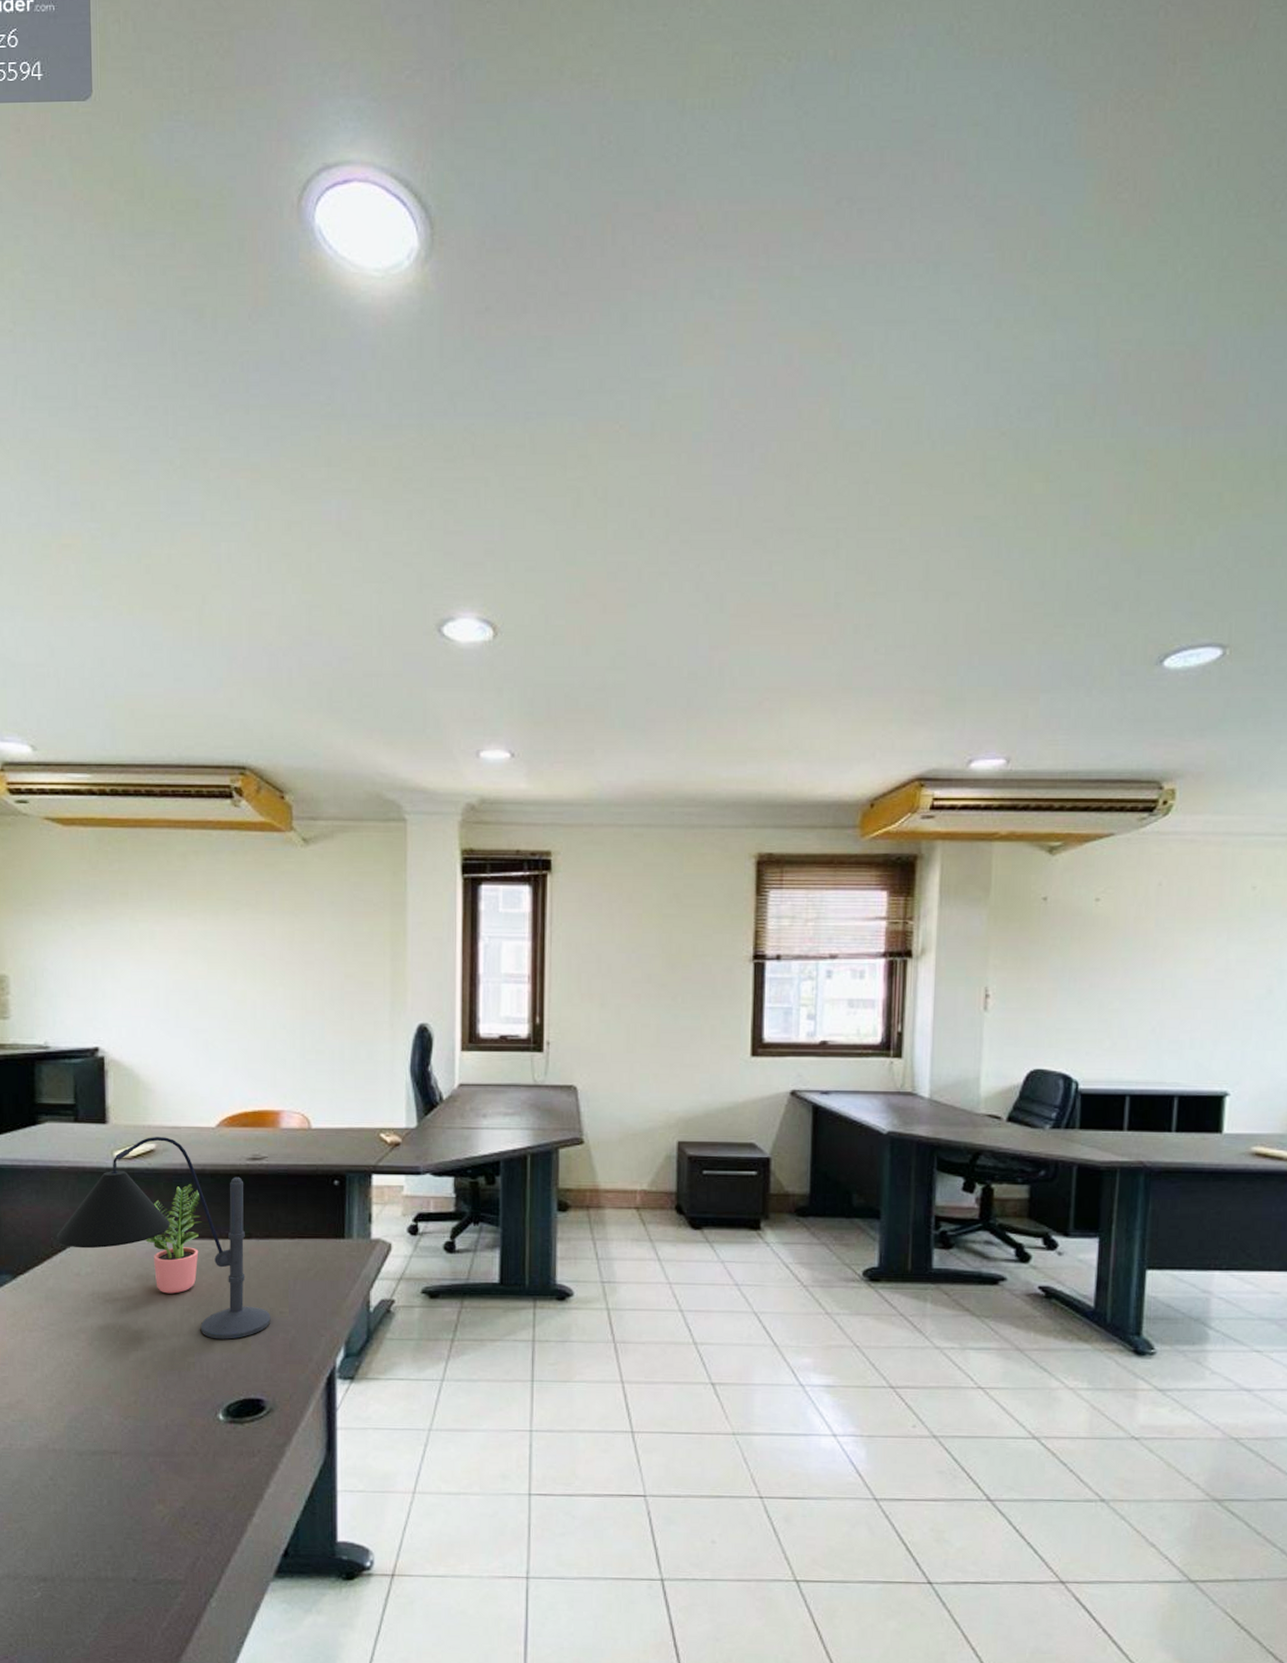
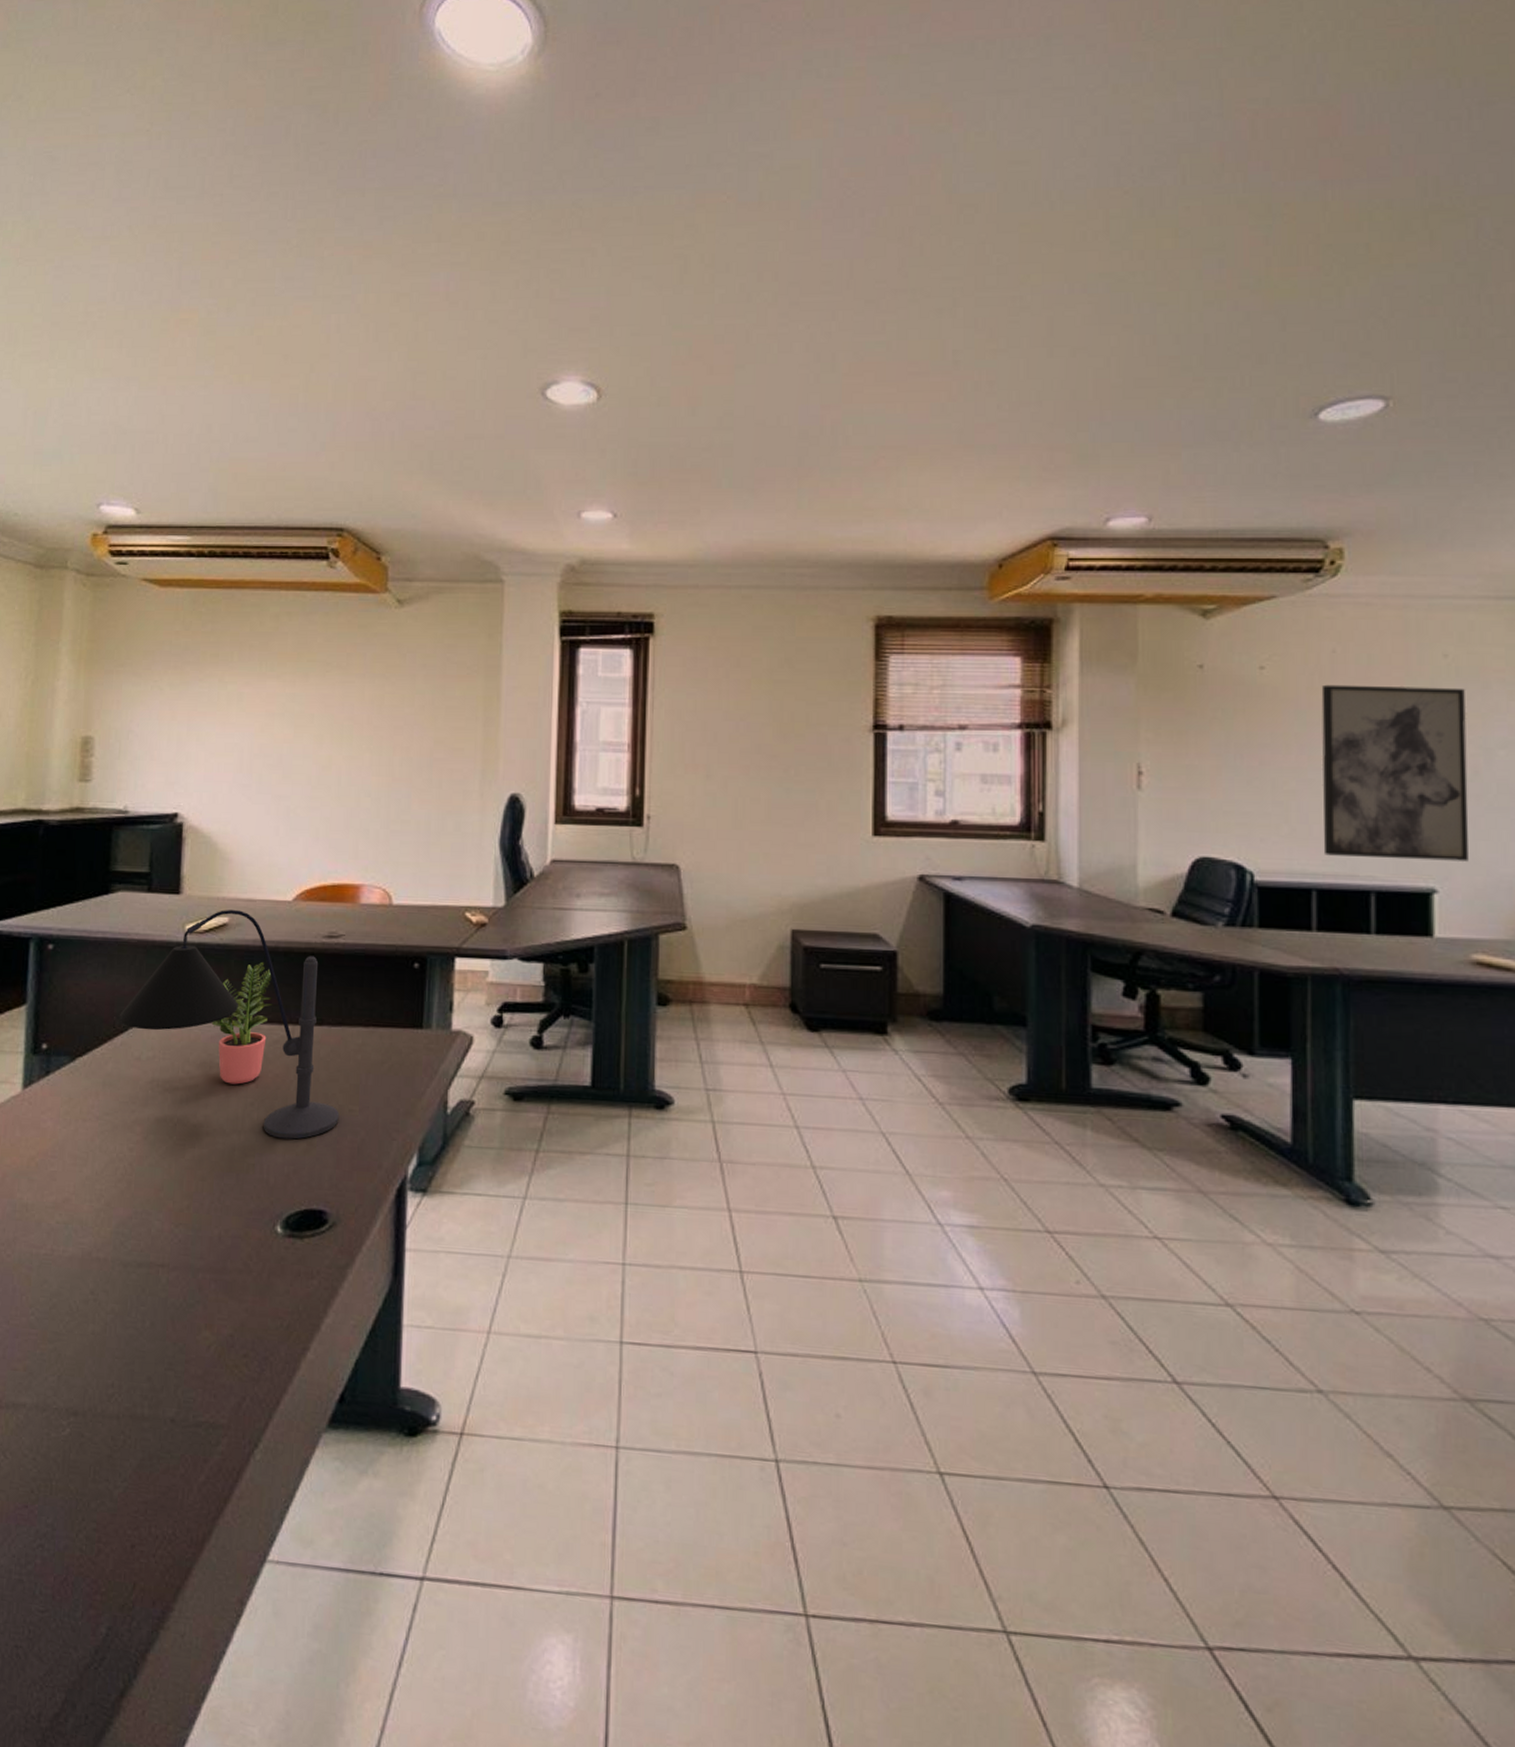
wall art: none [1138,914,1267,1068] -> present [1321,684,1469,861]

